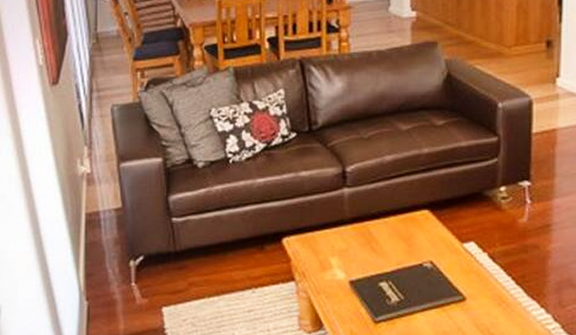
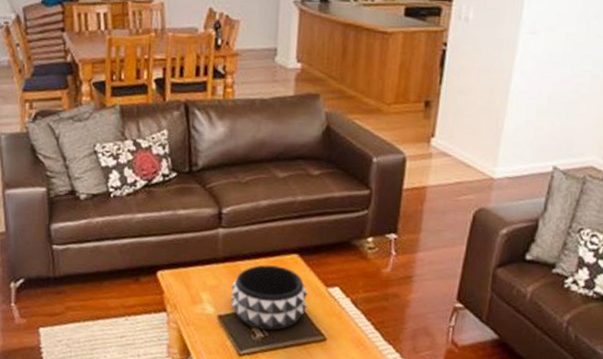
decorative bowl: none [361,223,442,294] -> present [231,265,308,330]

